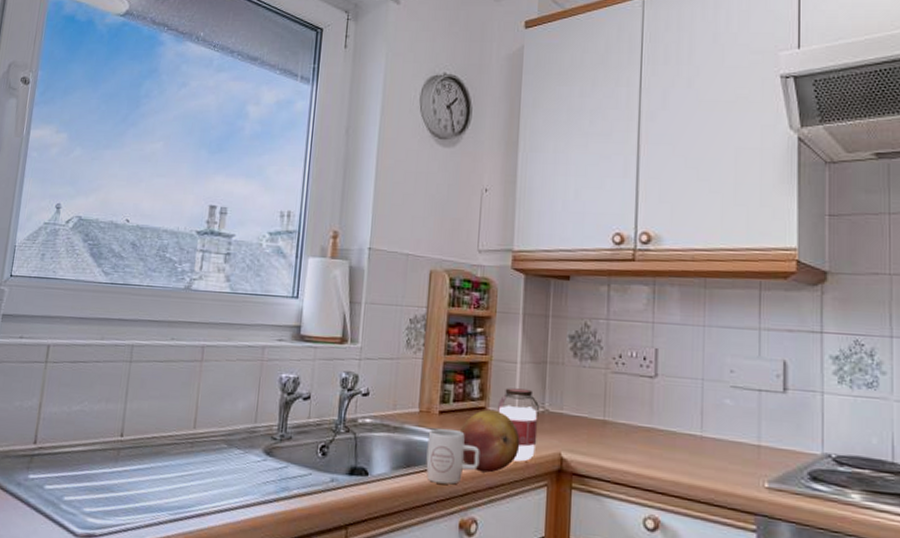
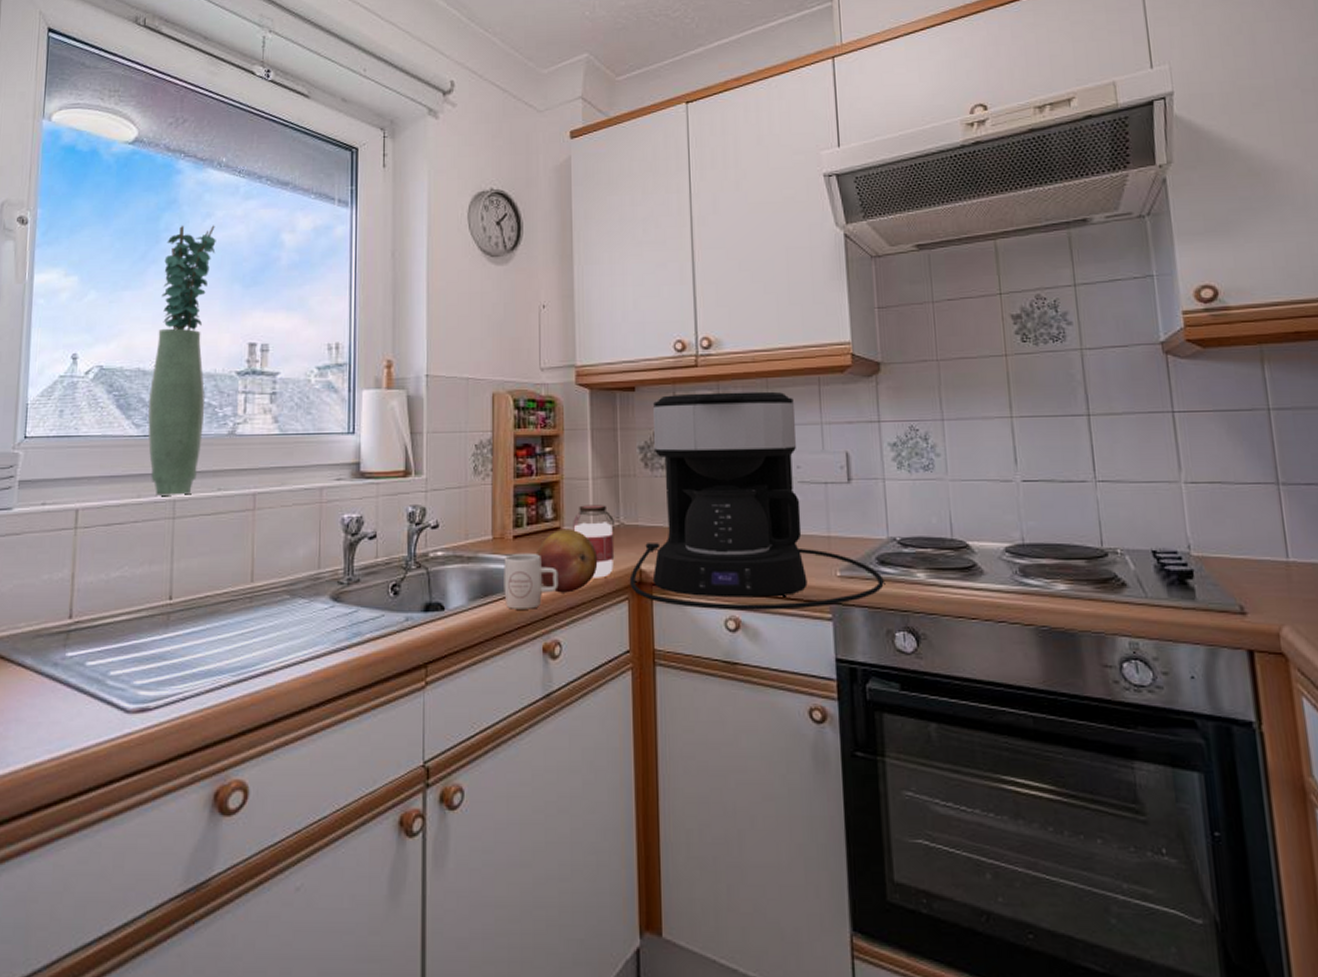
vase: none [114,93,189,341] -> present [148,225,216,496]
coffee maker: none [549,287,815,517] -> present [629,391,884,611]

